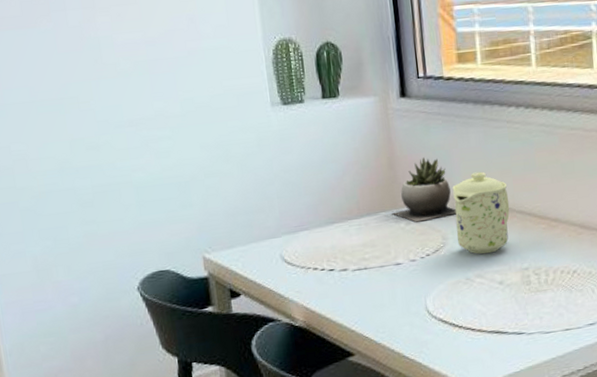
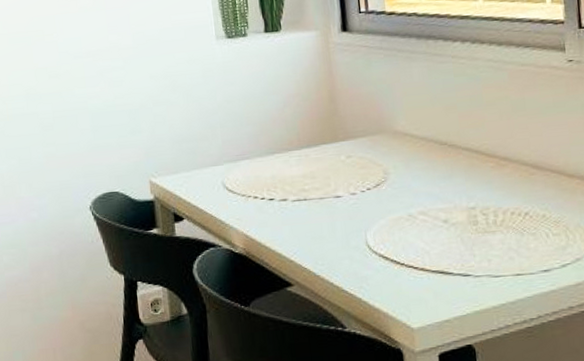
succulent plant: present [392,157,456,222] -> none [332,91,398,156]
mug: present [452,171,510,255] -> none [394,106,455,191]

